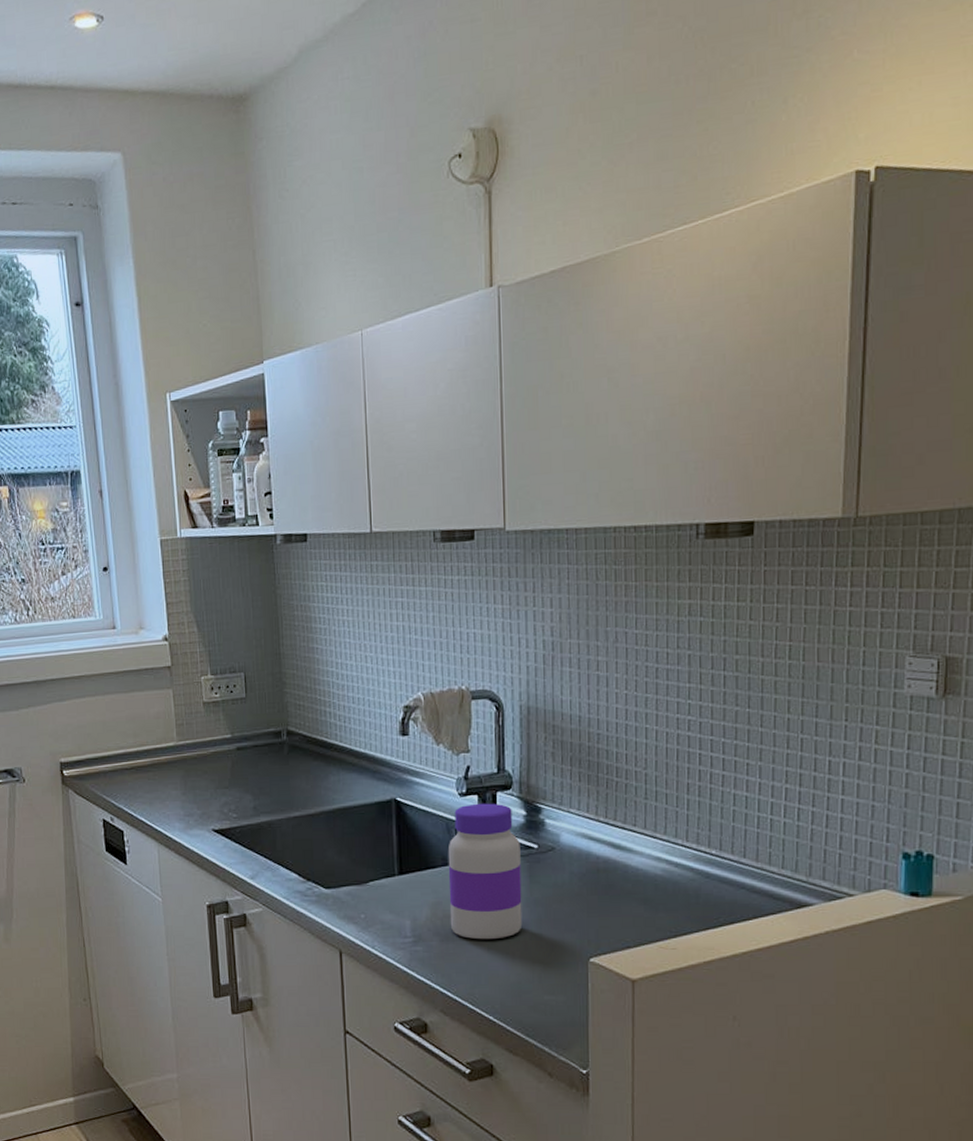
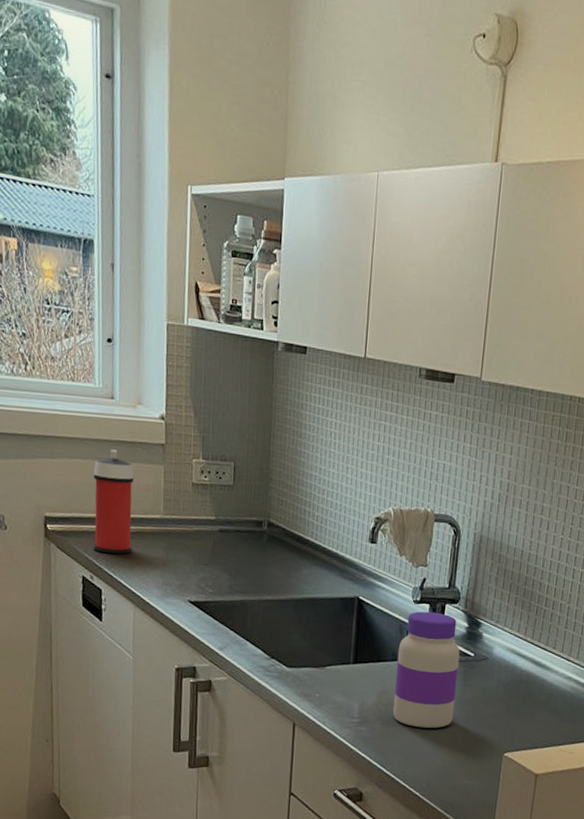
spray can: none [103,681,149,791] -> present [93,449,134,554]

